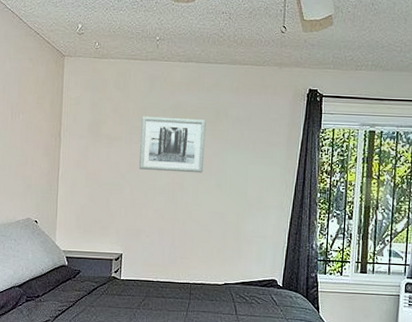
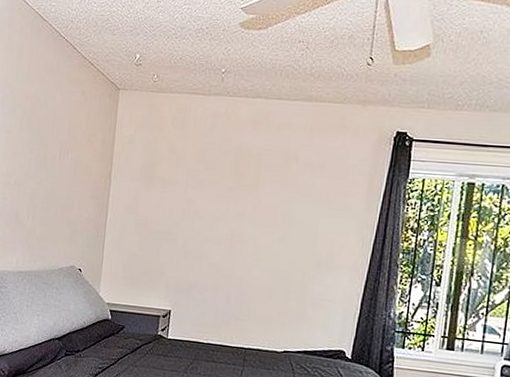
wall art: present [138,116,206,173] -> none [194,158,273,225]

